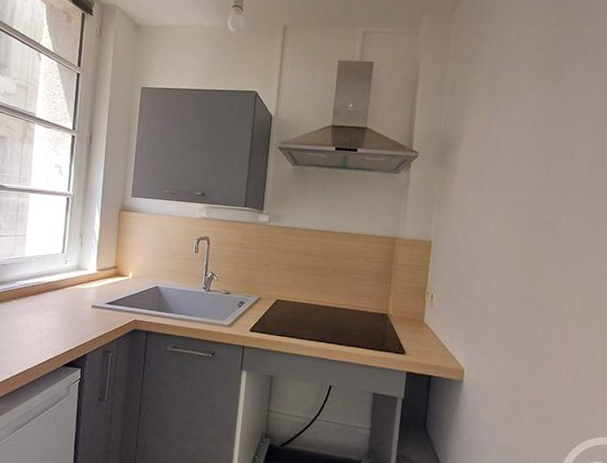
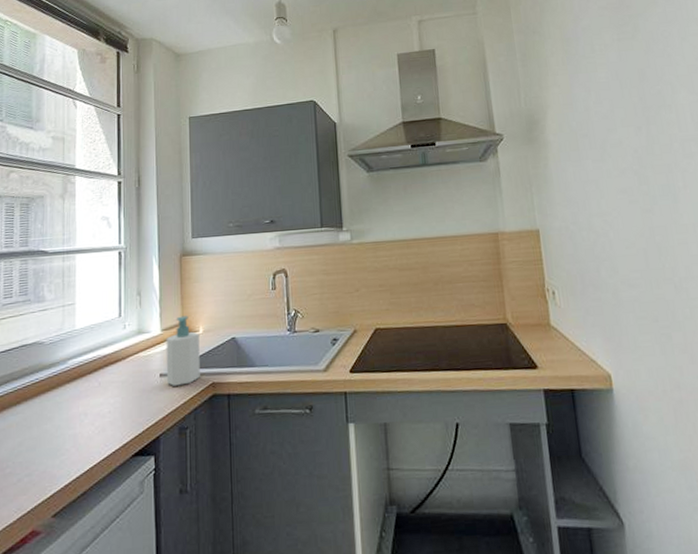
soap bottle: none [96,261,129,318] -> present [166,315,200,386]

